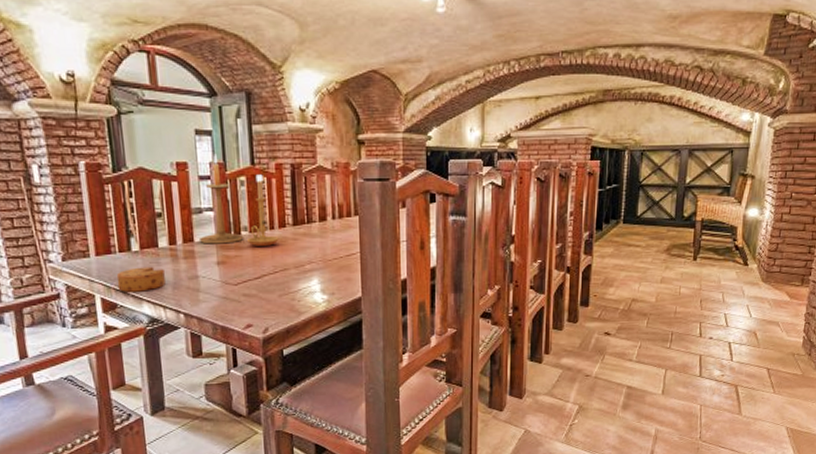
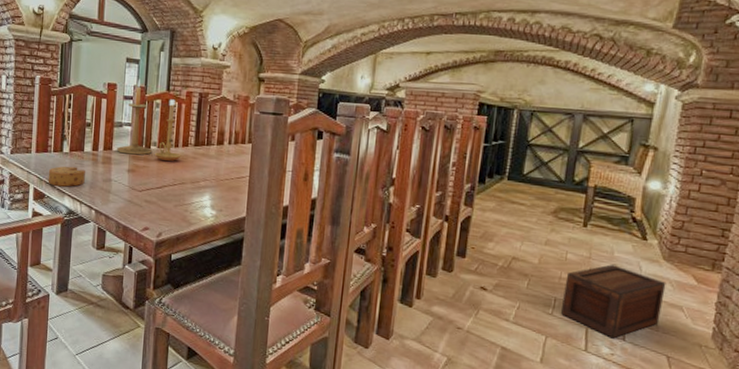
wooden crate: none [677,293,765,361] -> present [560,264,666,339]

